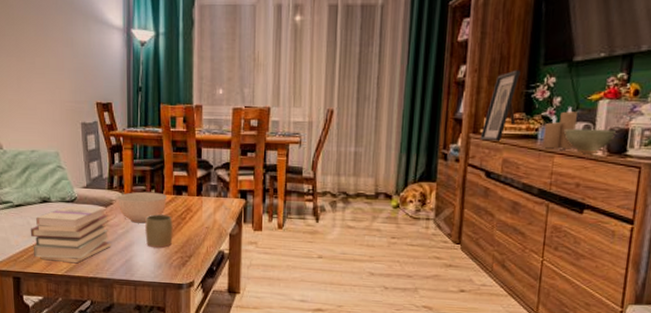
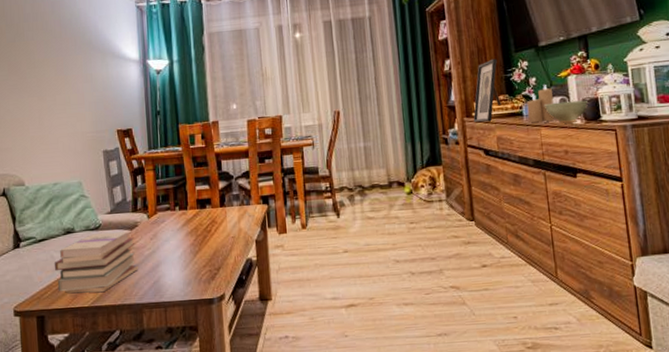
bowl: present [117,191,167,224] -> none [142,208,192,242]
mug: present [145,214,173,248] -> none [171,230,200,265]

